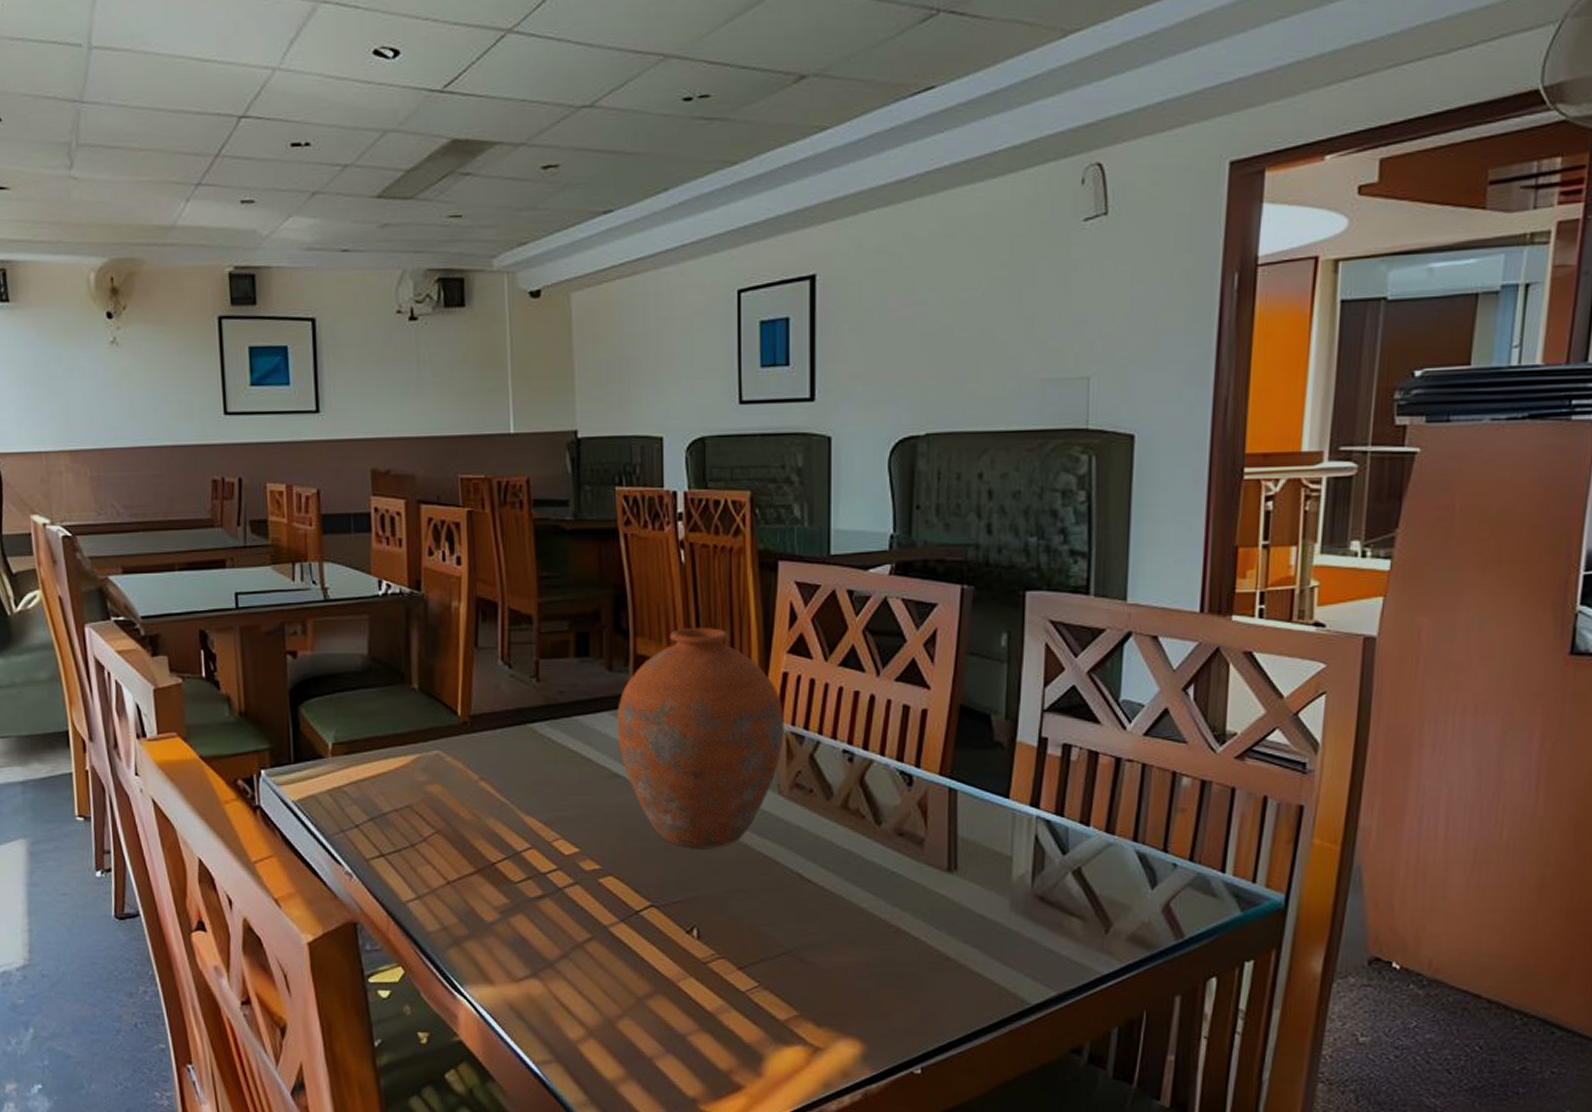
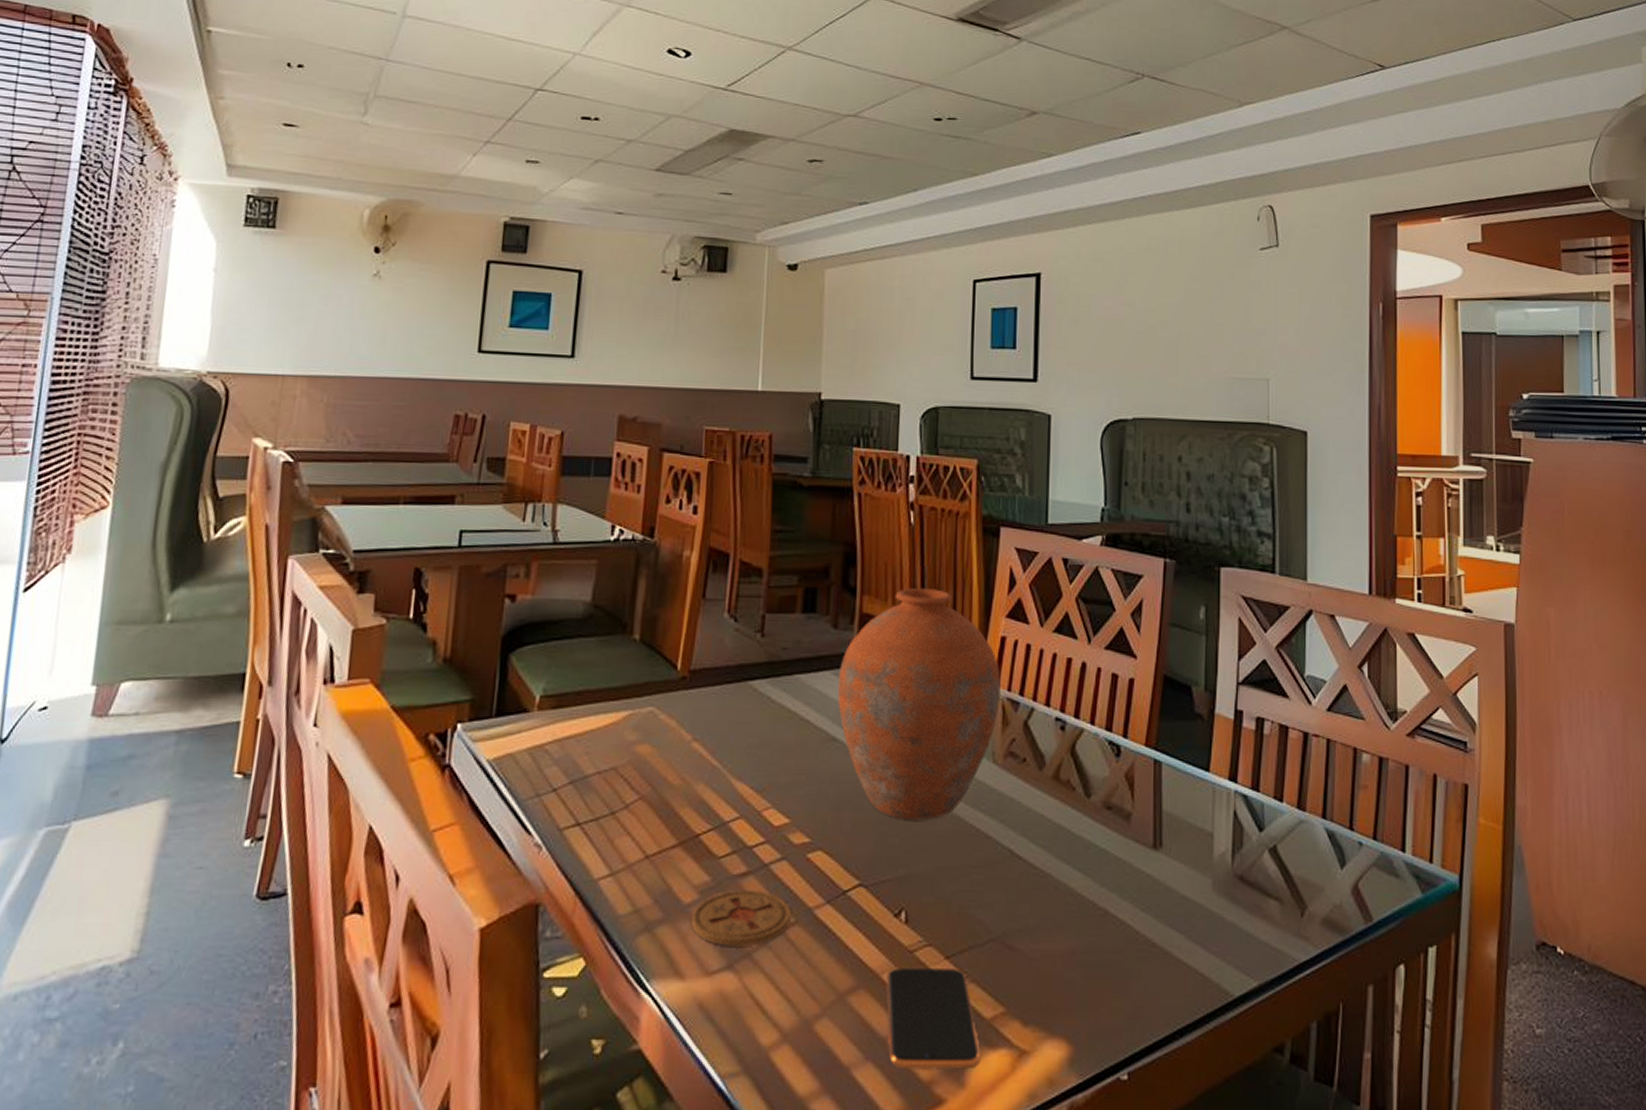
coaster: none [495,911,589,958] -> present [691,891,792,947]
smartphone: none [682,977,777,1062] -> present [886,969,982,1069]

